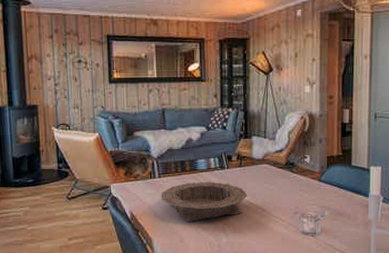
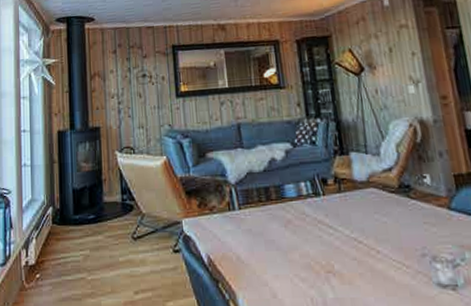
bowl: present [161,181,247,223] -> none [243,212,353,270]

